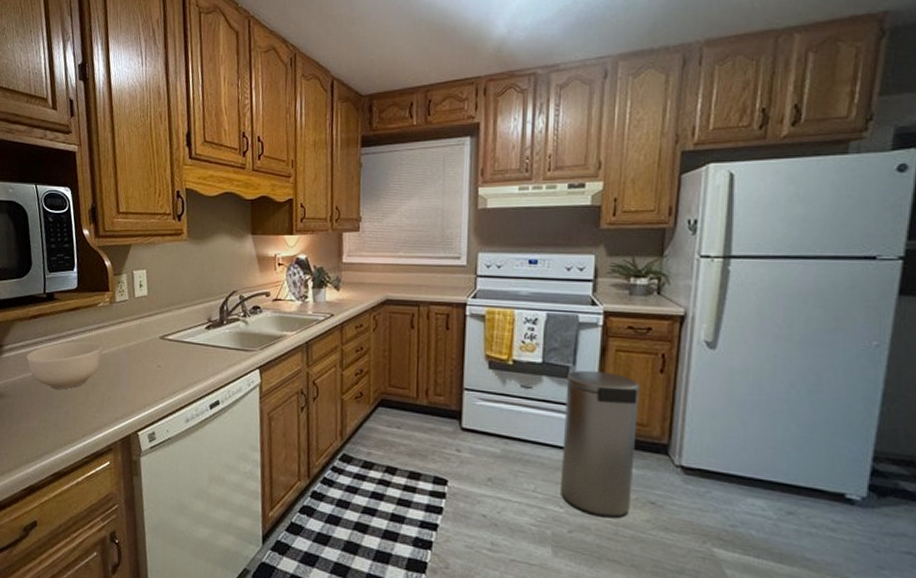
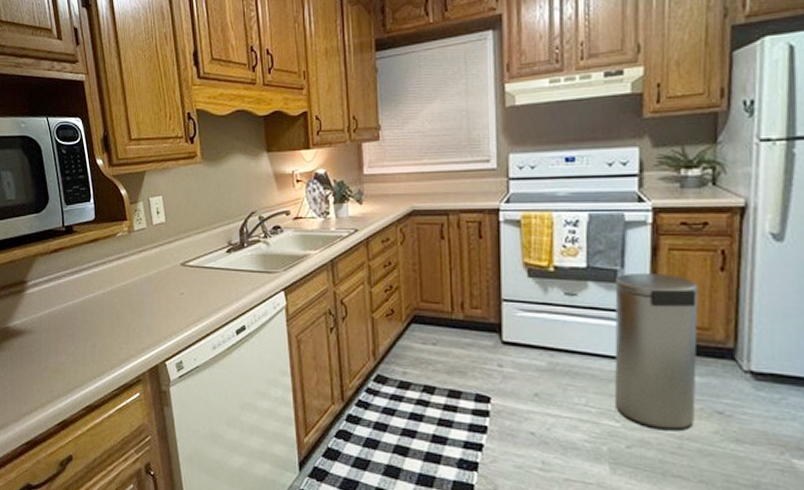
bowl: present [26,341,102,389] -> none [50,272,124,322]

